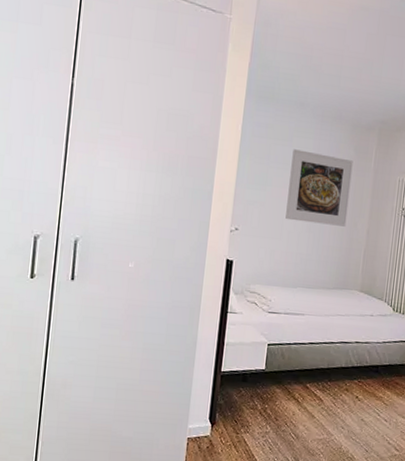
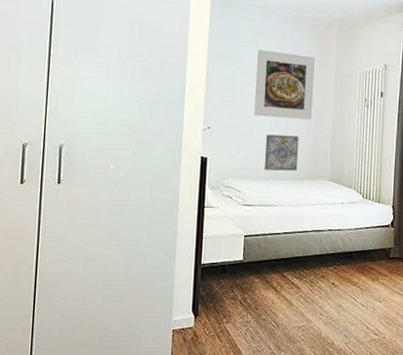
wall art: none [293,239,331,280] -> present [265,134,299,171]

